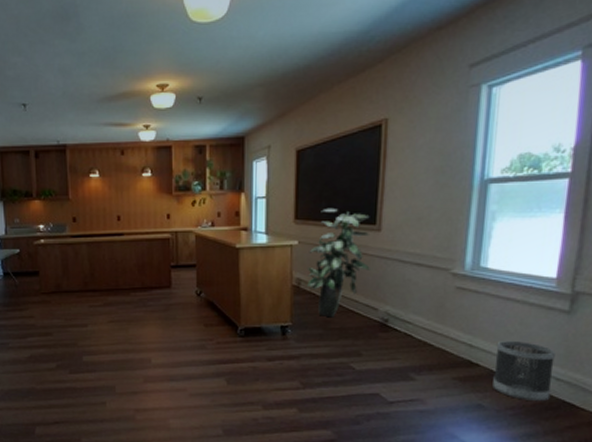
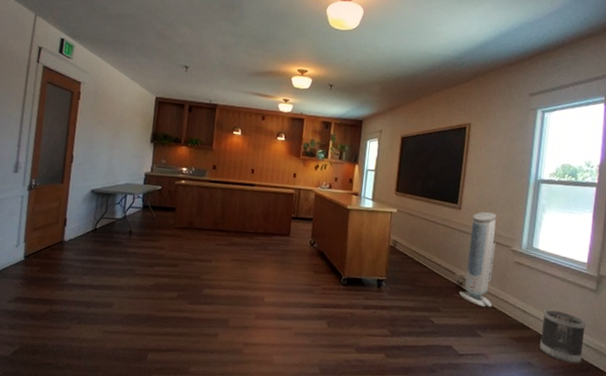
indoor plant: present [307,207,370,318] -> none [401,185,454,277]
air purifier: none [383,229,431,346] -> present [458,211,497,308]

